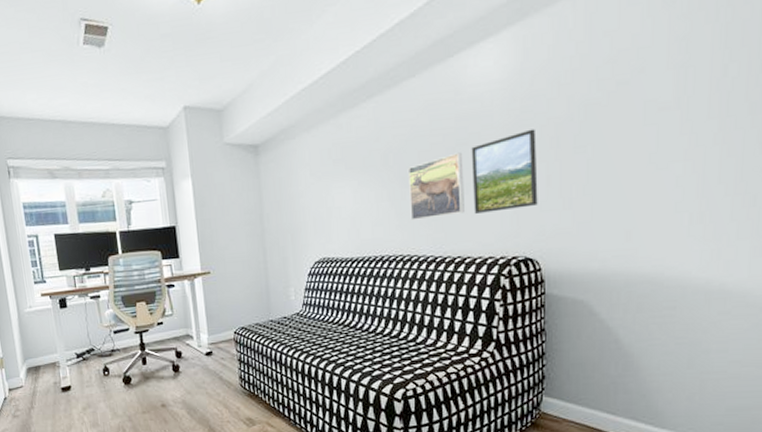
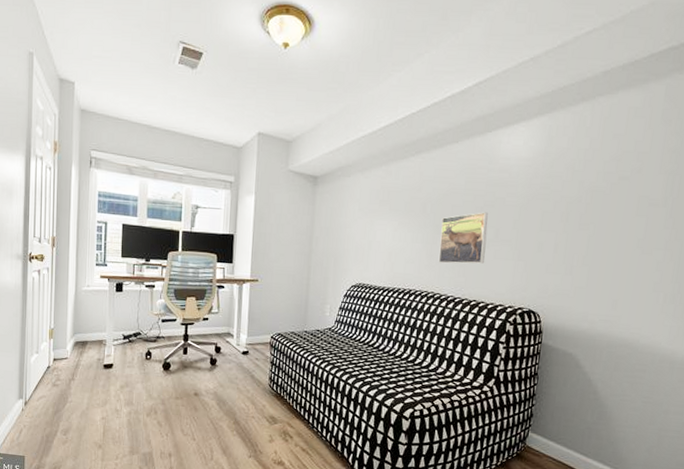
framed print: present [471,129,538,214] -> none [491,203,551,268]

